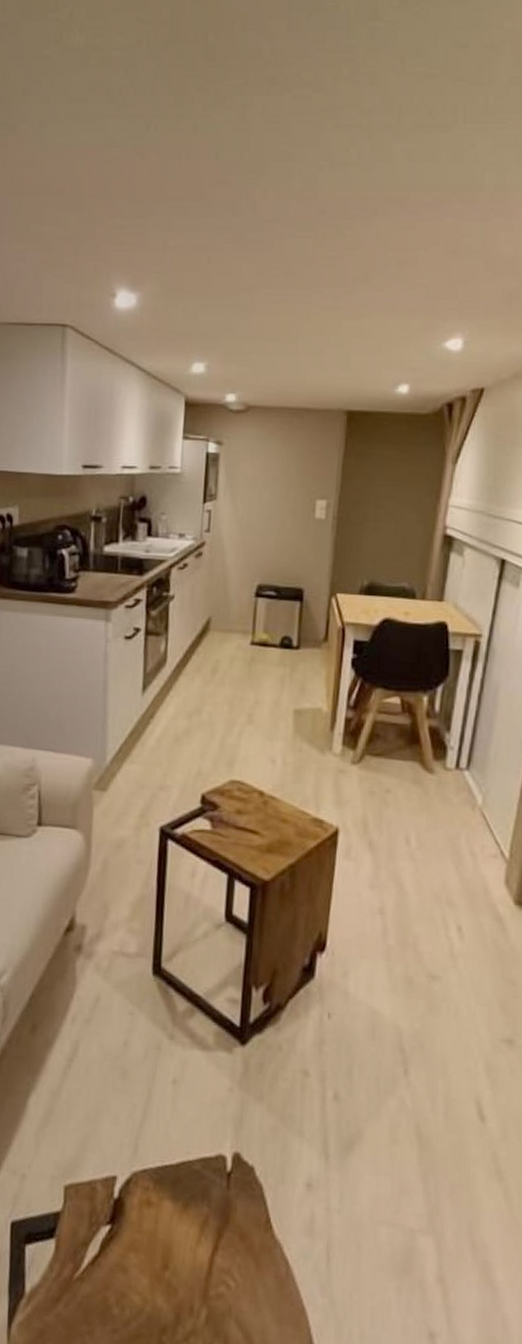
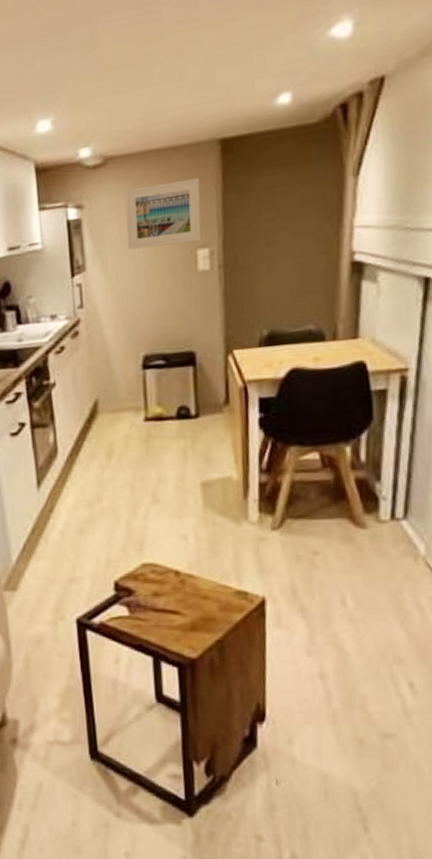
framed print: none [257,436,326,492] -> present [124,177,202,250]

